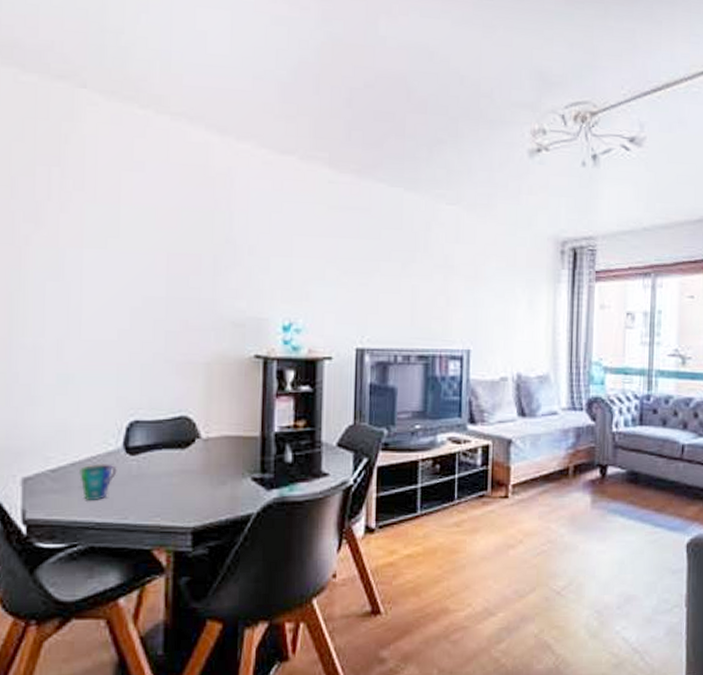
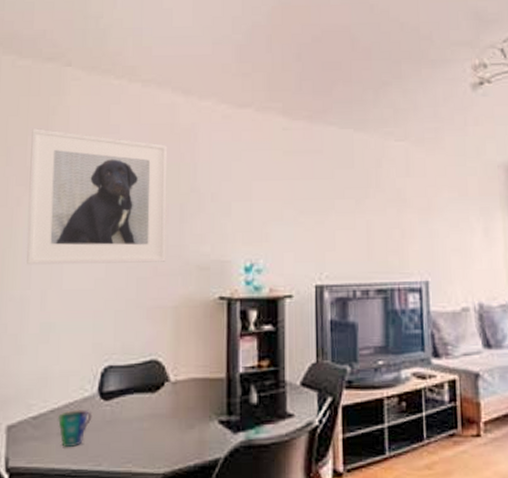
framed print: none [38,157,200,316] -> present [27,128,168,265]

